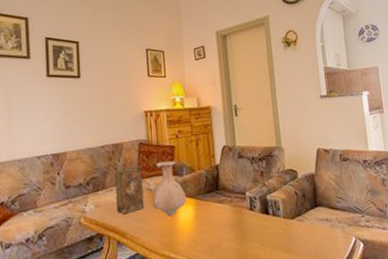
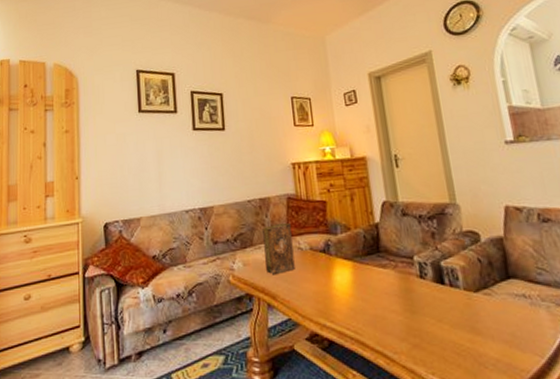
vase: present [152,161,187,217] -> none [303,217,343,280]

